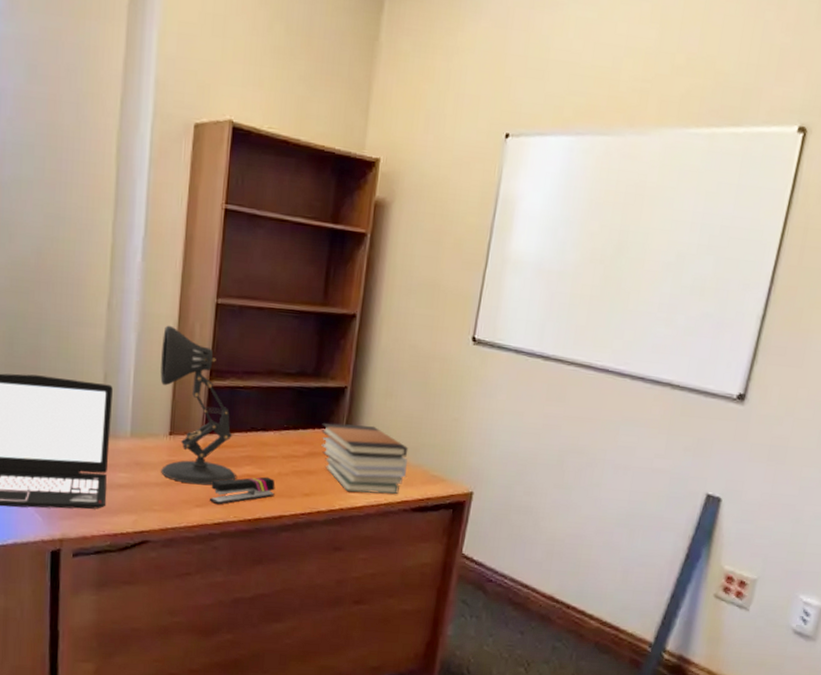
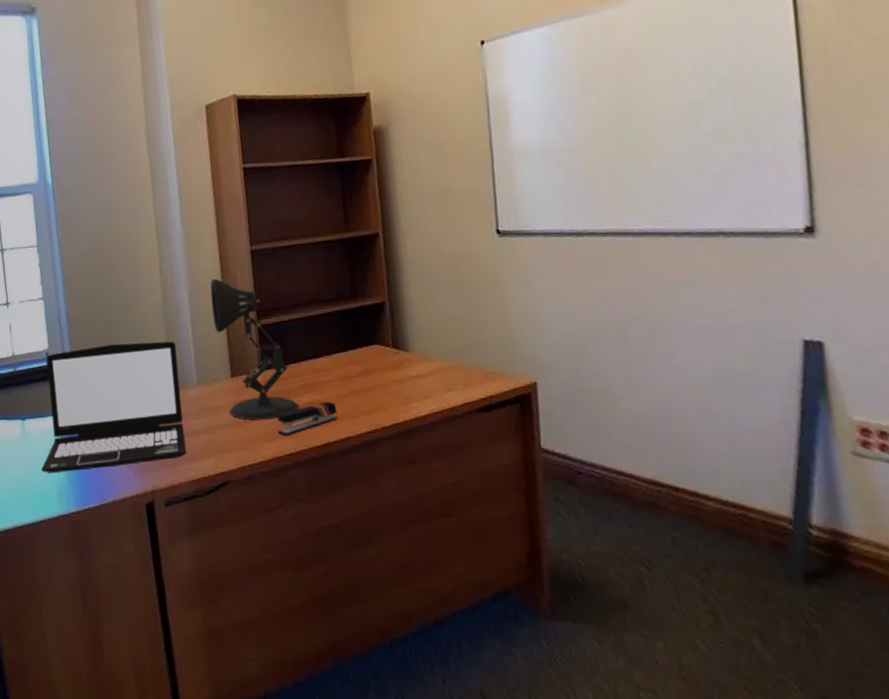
book stack: present [321,423,409,494] -> none [369,333,462,403]

